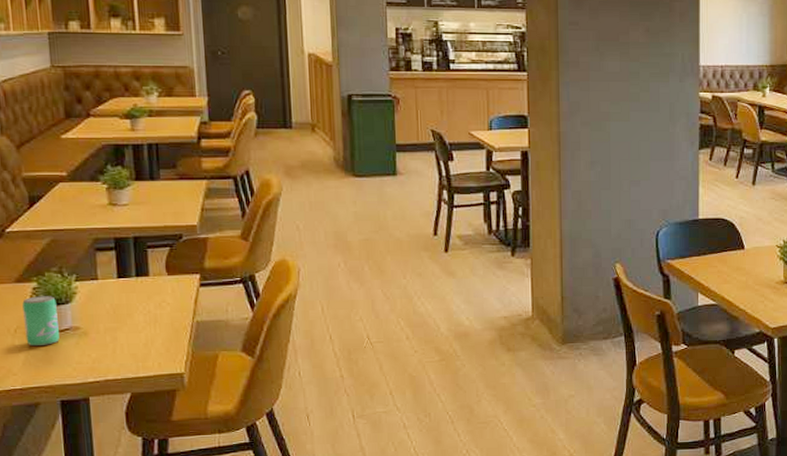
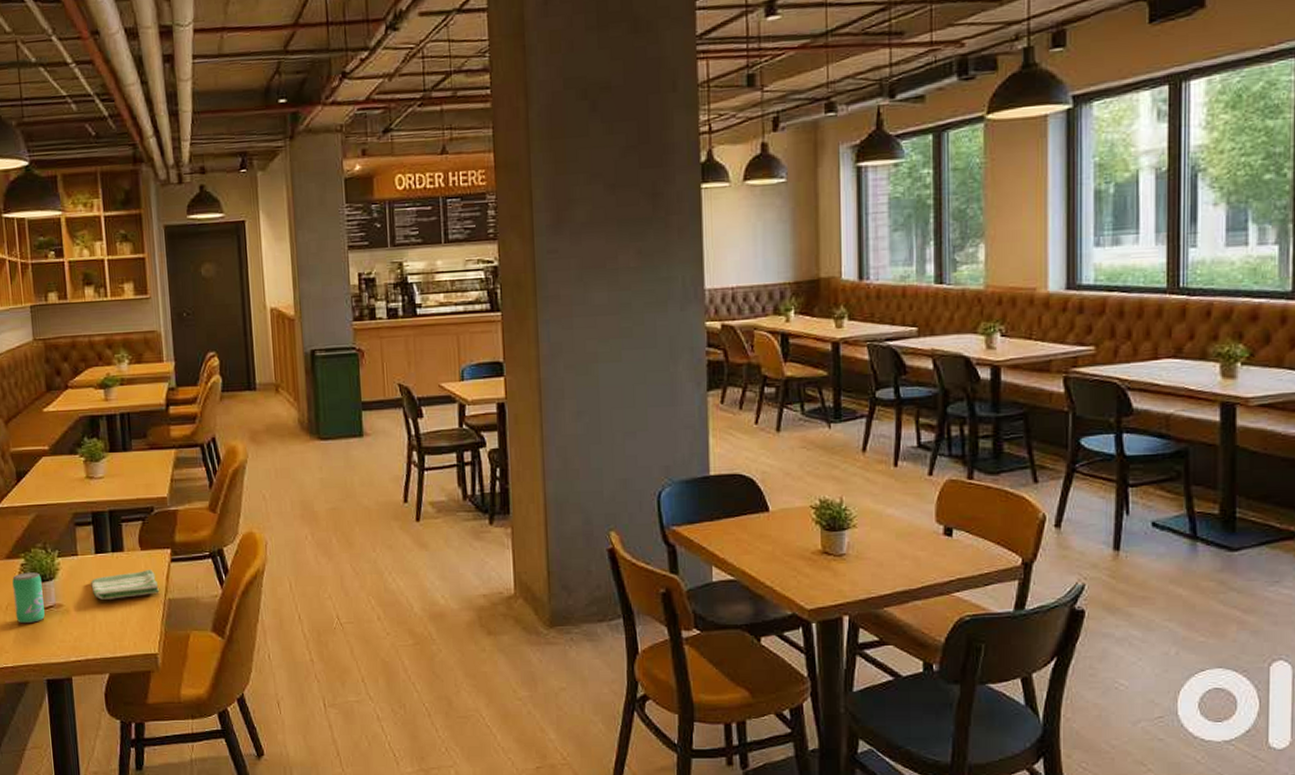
dish towel: none [112,294,187,322] -> present [91,570,159,600]

